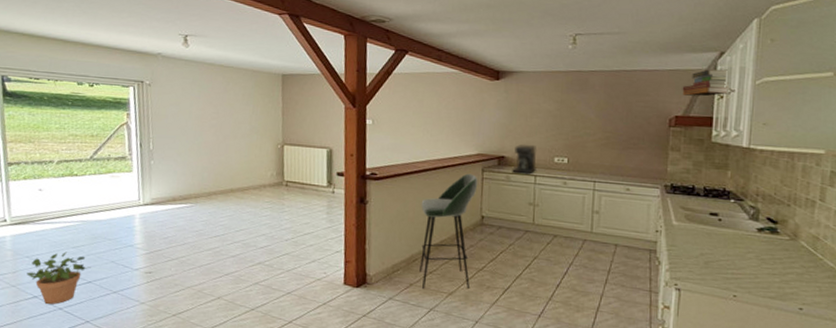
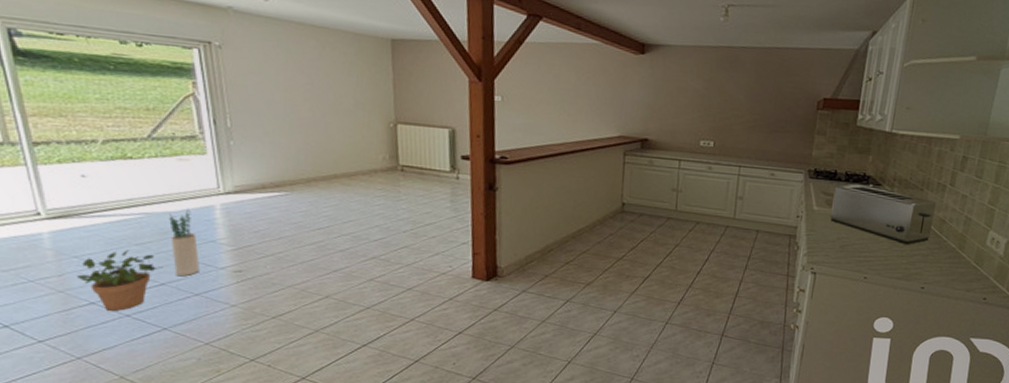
vase: none [99,218,120,276] -> present [169,209,199,277]
bar stool: present [420,173,478,290] -> none [555,157,619,281]
coffee maker: present [512,143,536,175] -> none [655,125,682,159]
books: present [682,69,731,97] -> none [832,49,880,79]
toaster: none [691,199,807,263] -> present [830,184,937,246]

